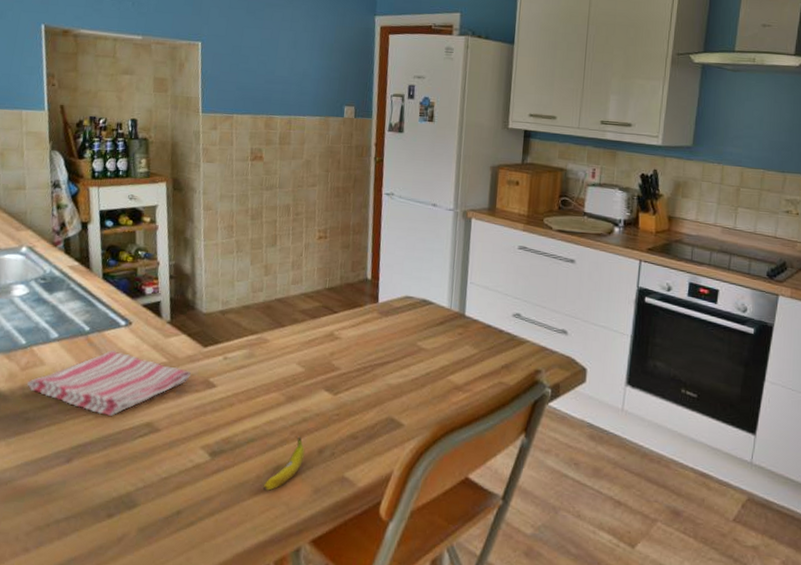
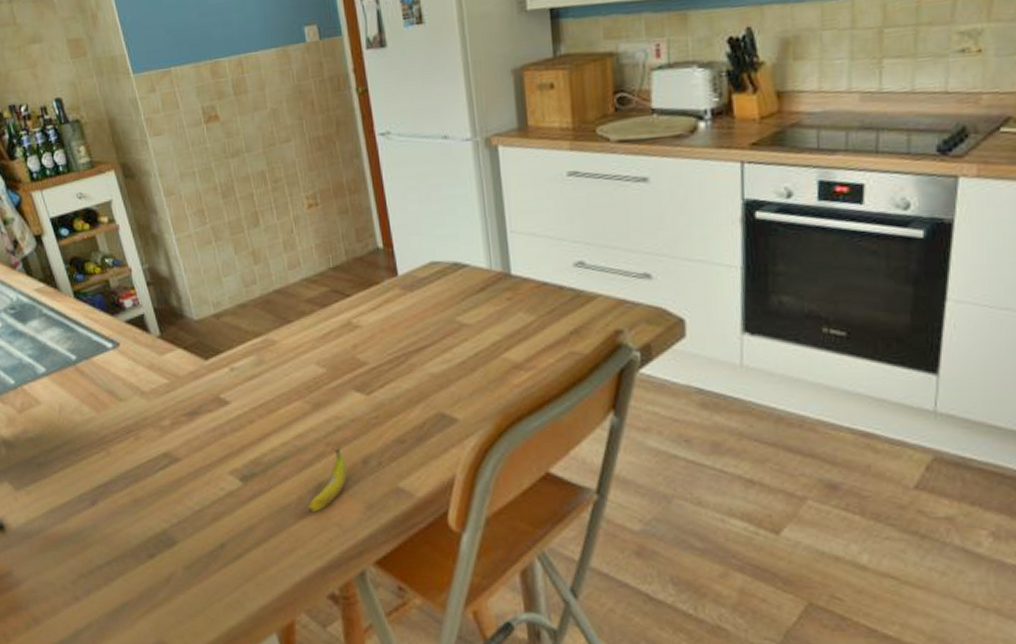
dish towel: present [27,350,191,416] -> none [28,378,198,451]

